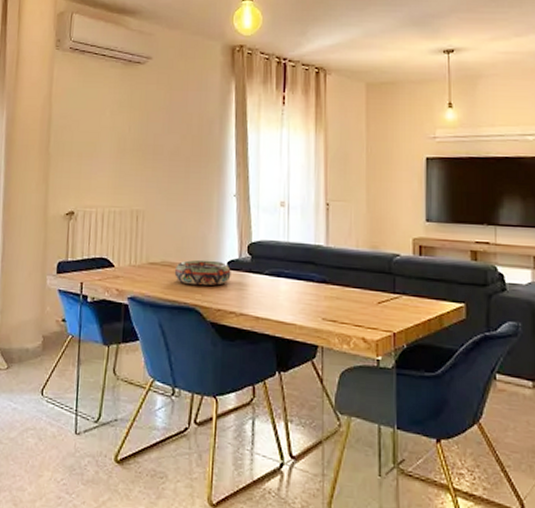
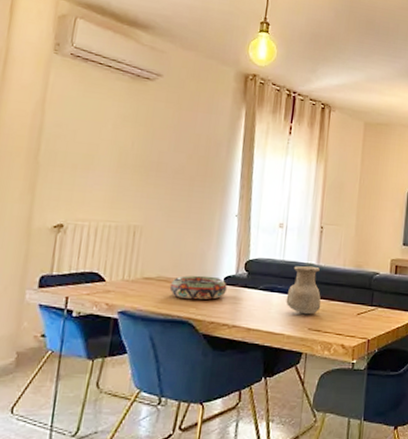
vase: none [295,247,335,303] -> present [286,265,321,315]

